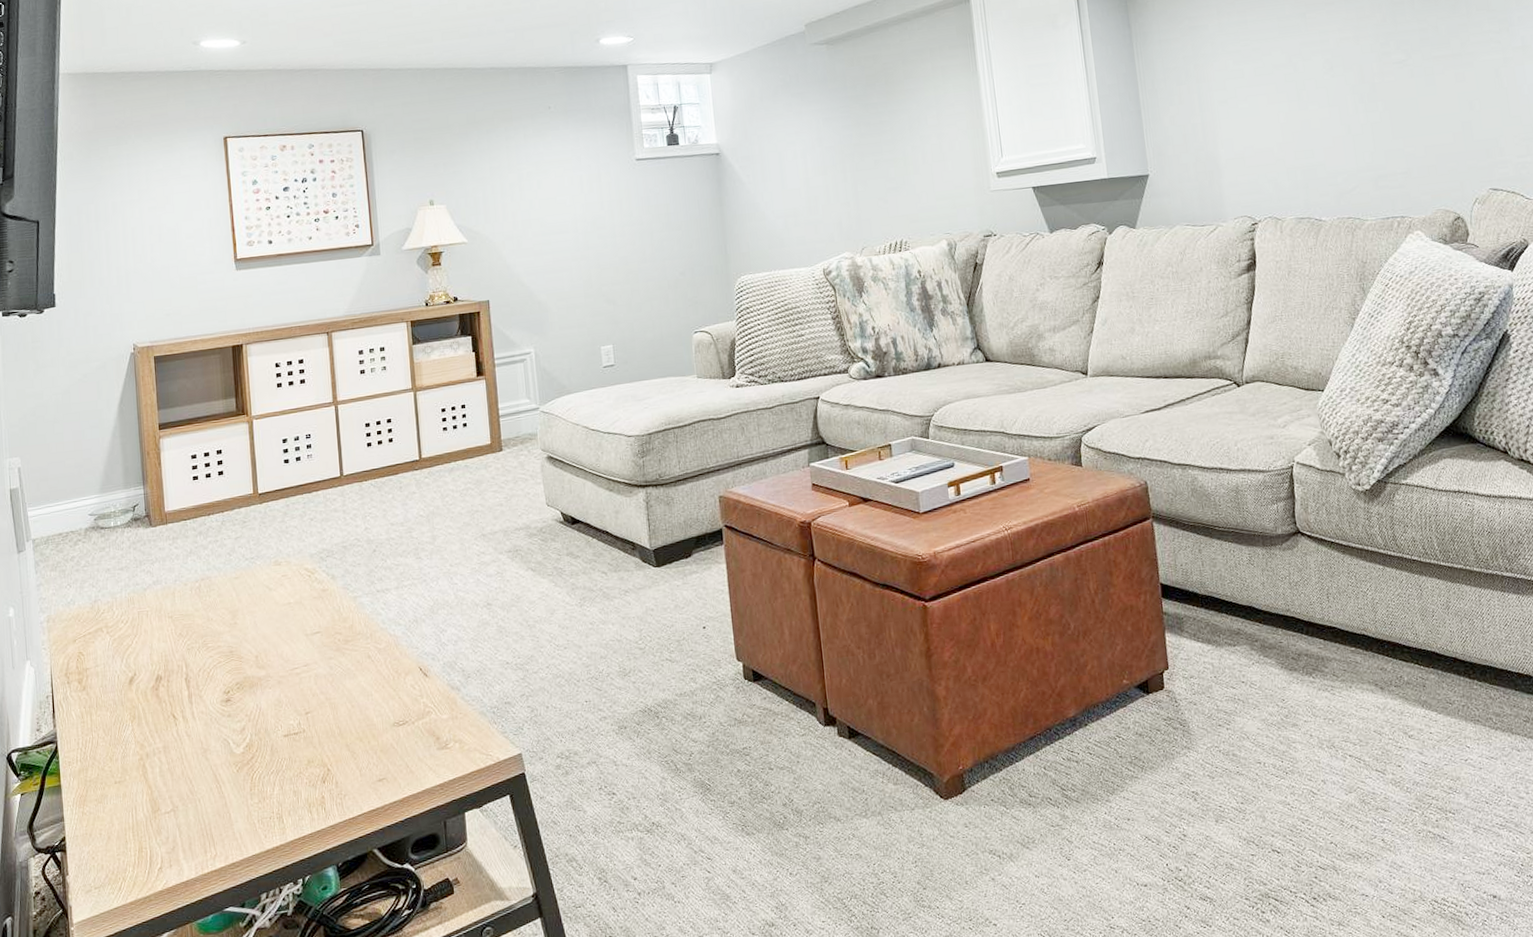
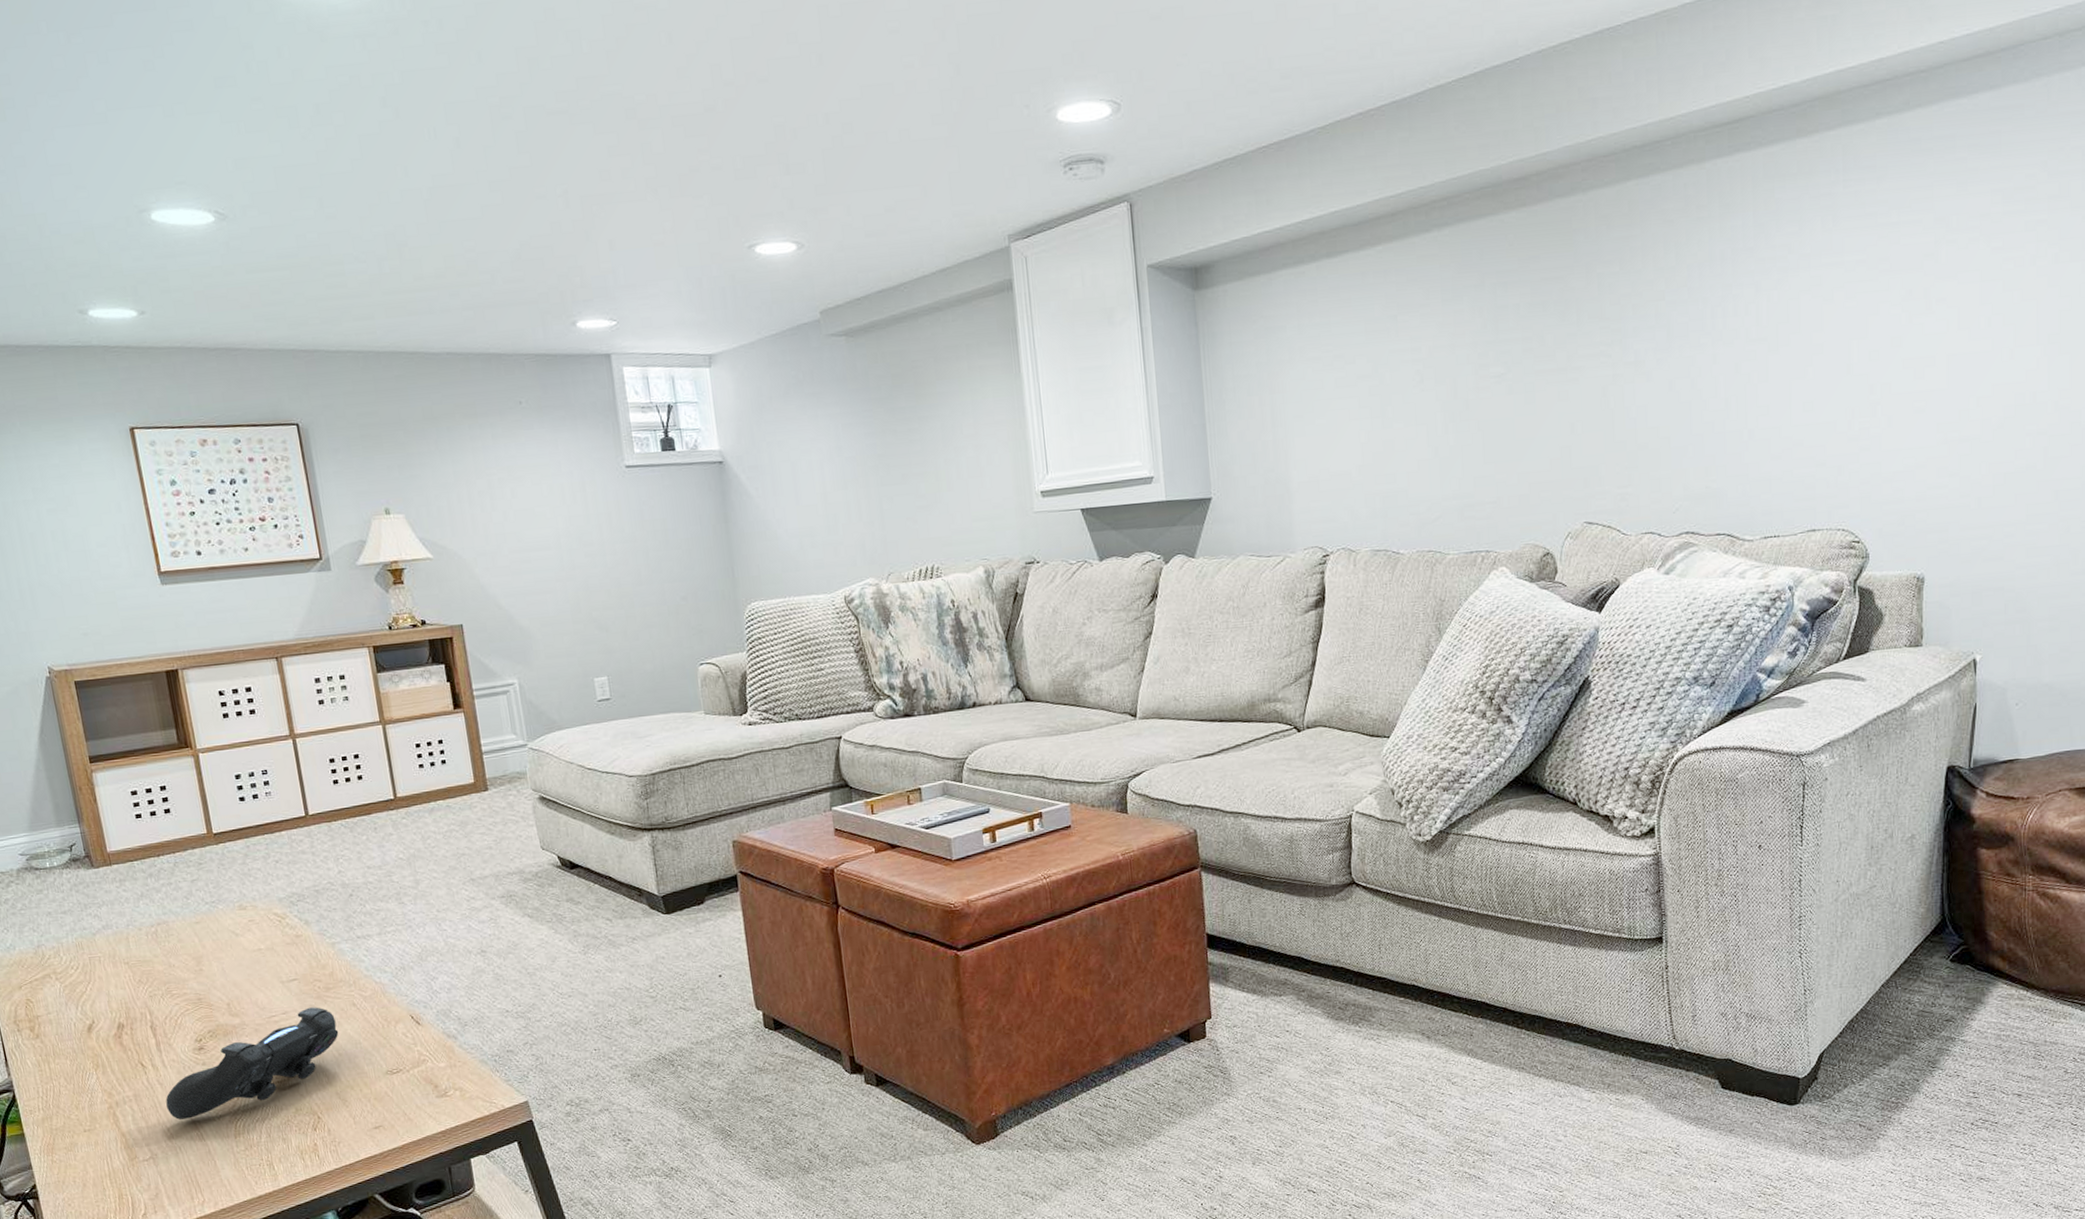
game controller: none [191,659,353,771] -> present [165,1007,339,1120]

